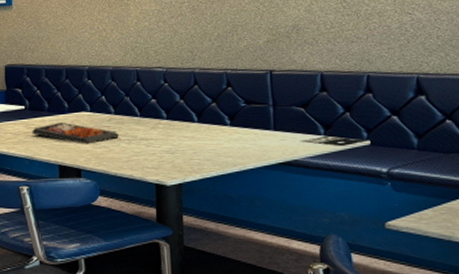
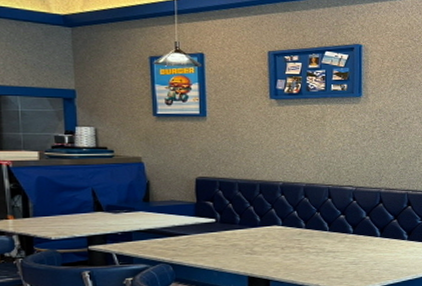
food tray: present [32,122,119,144] -> none [222,235,308,257]

